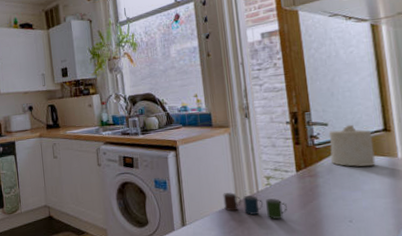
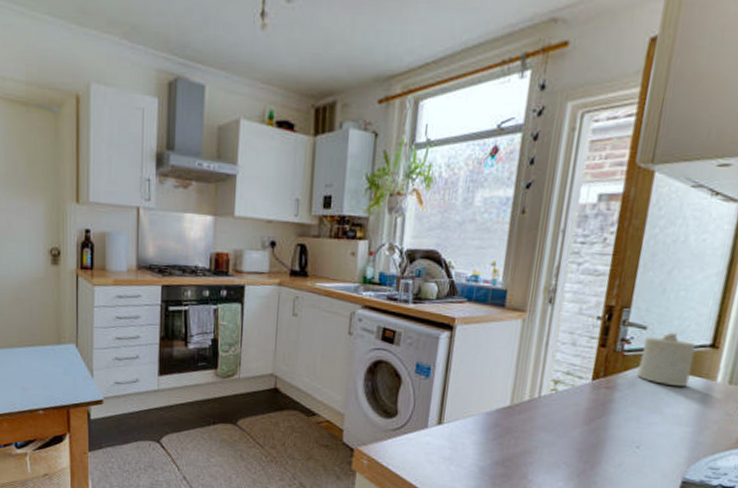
cup: present [223,192,287,219] -> none [494,392,570,432]

